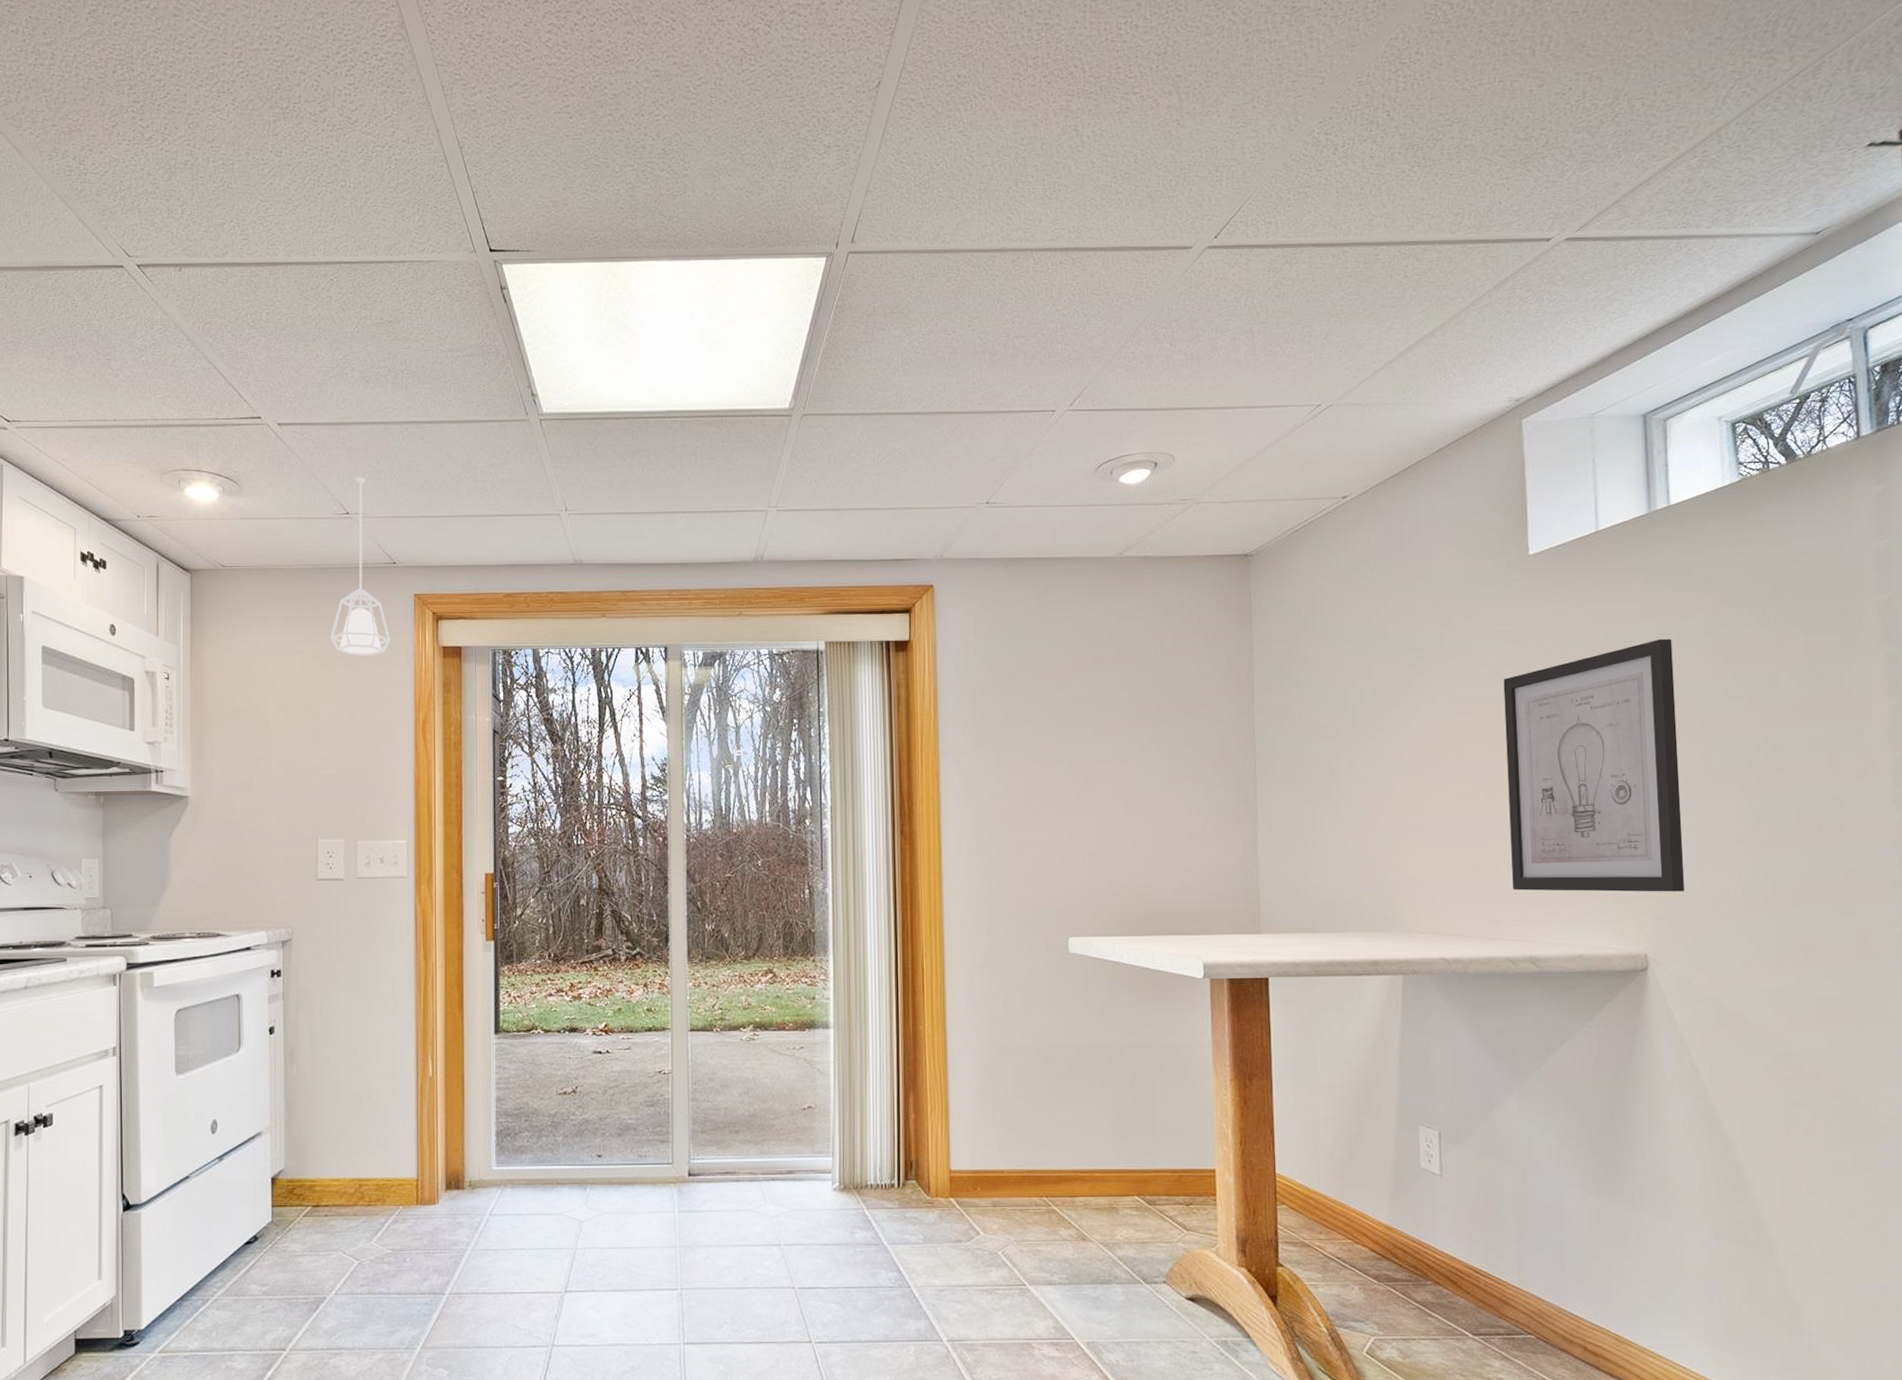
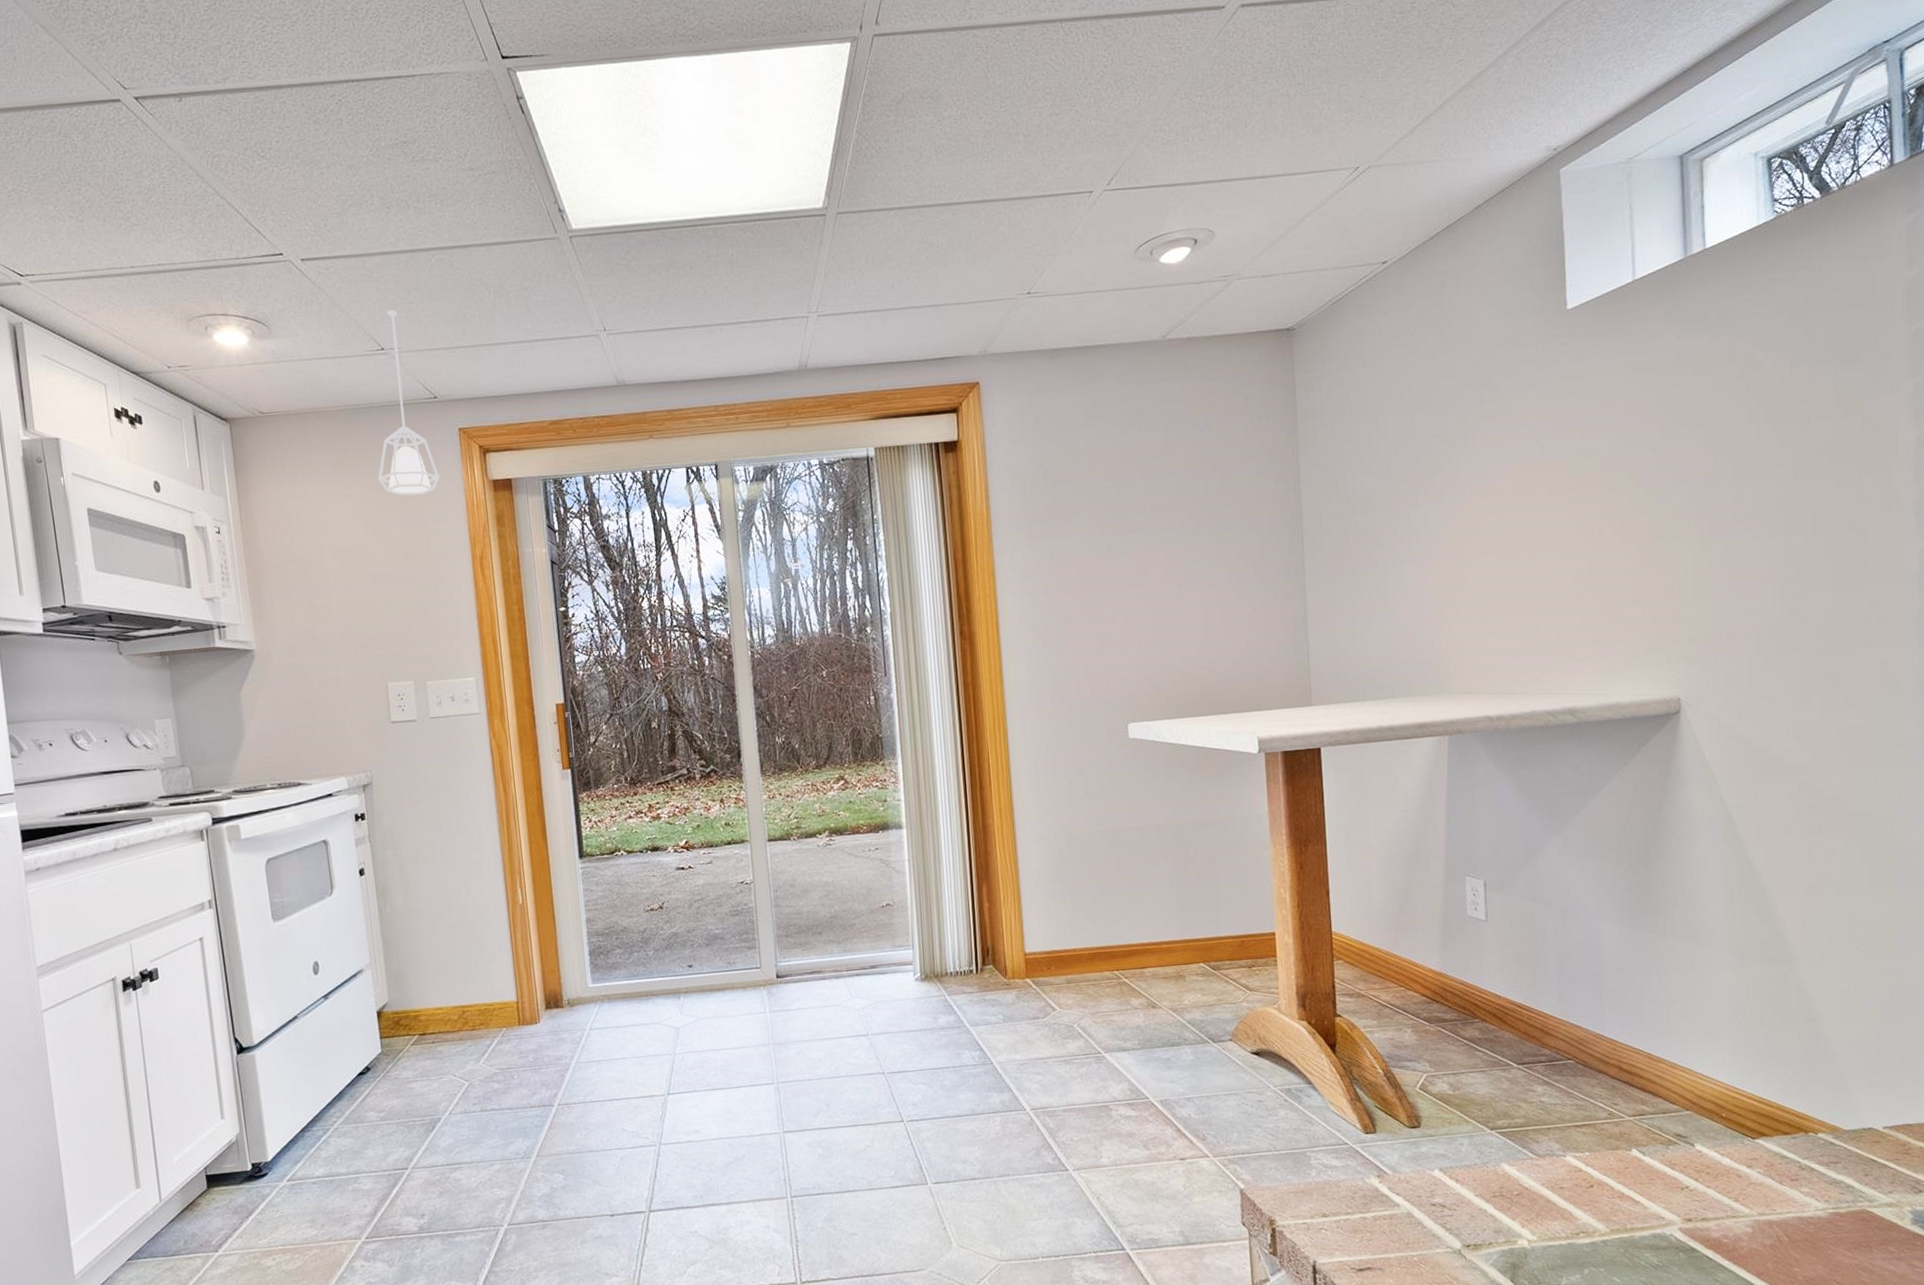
wall art: present [1503,638,1685,892] -> none [1542,385,1717,646]

